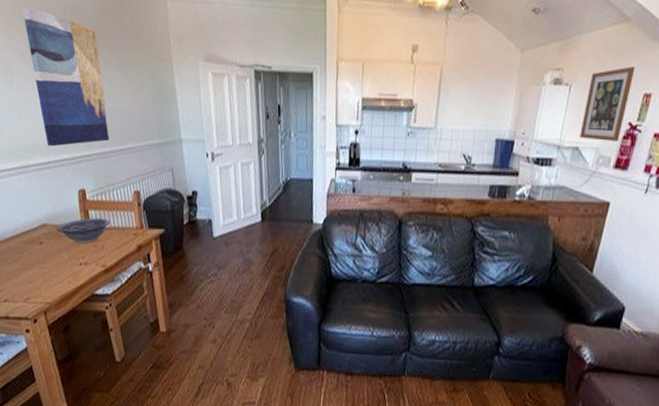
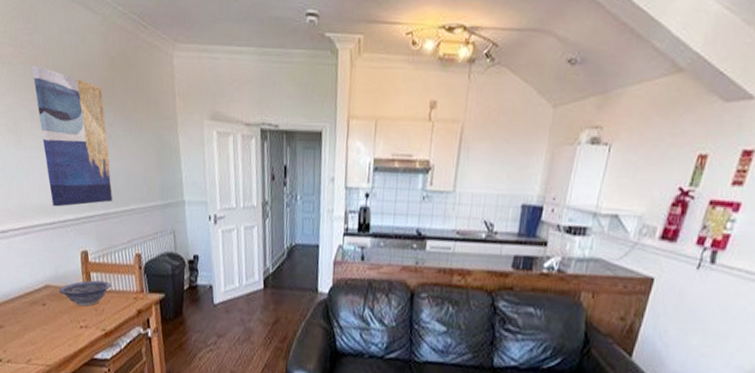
wall art: present [580,66,635,142] -> none [620,123,689,209]

